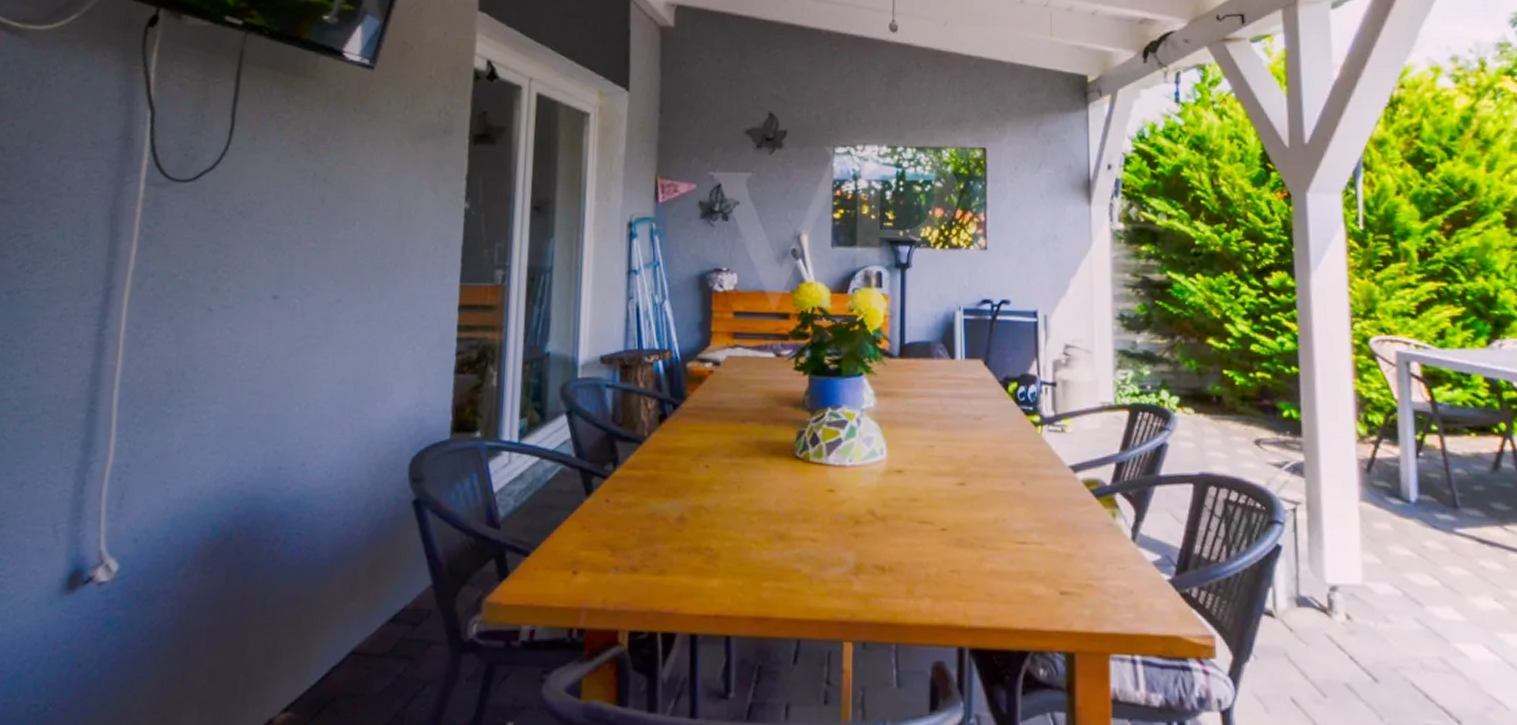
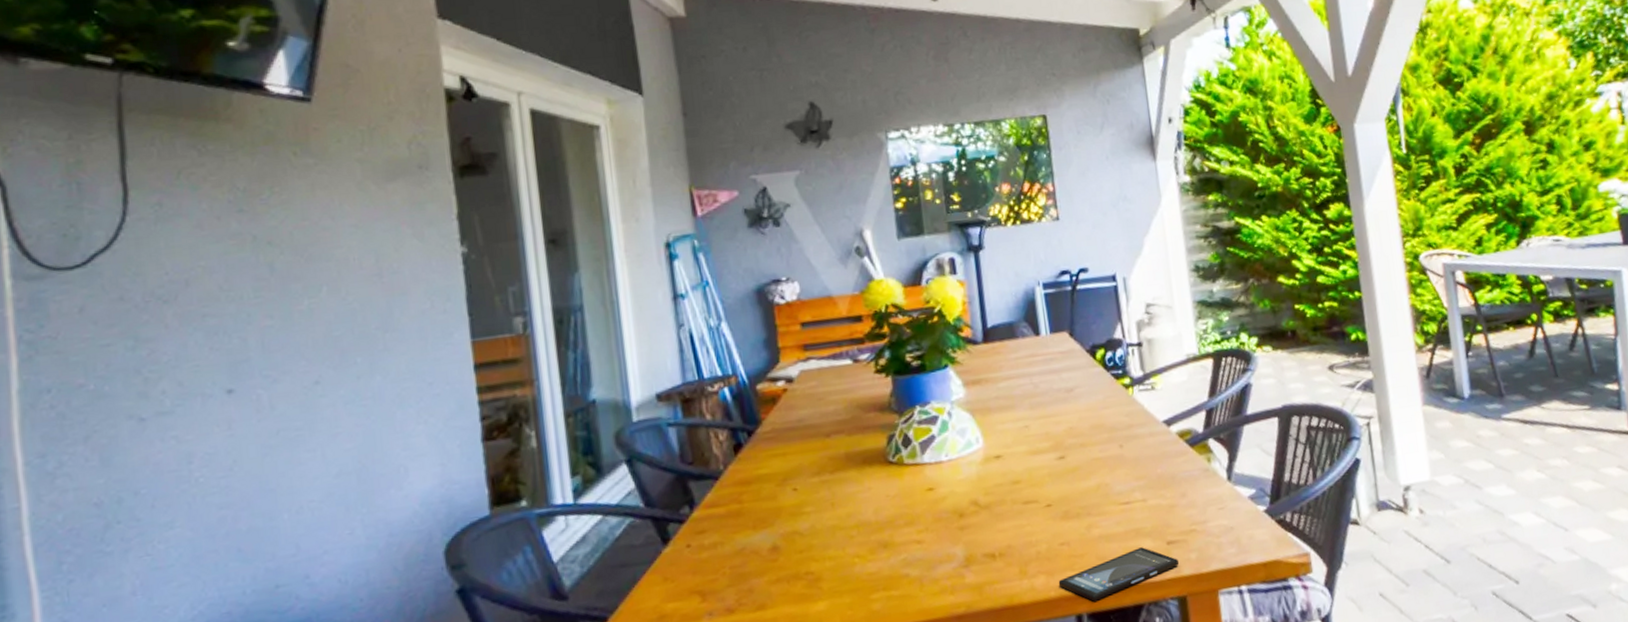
smartphone: none [944,591,1070,637] -> present [1058,547,1179,602]

